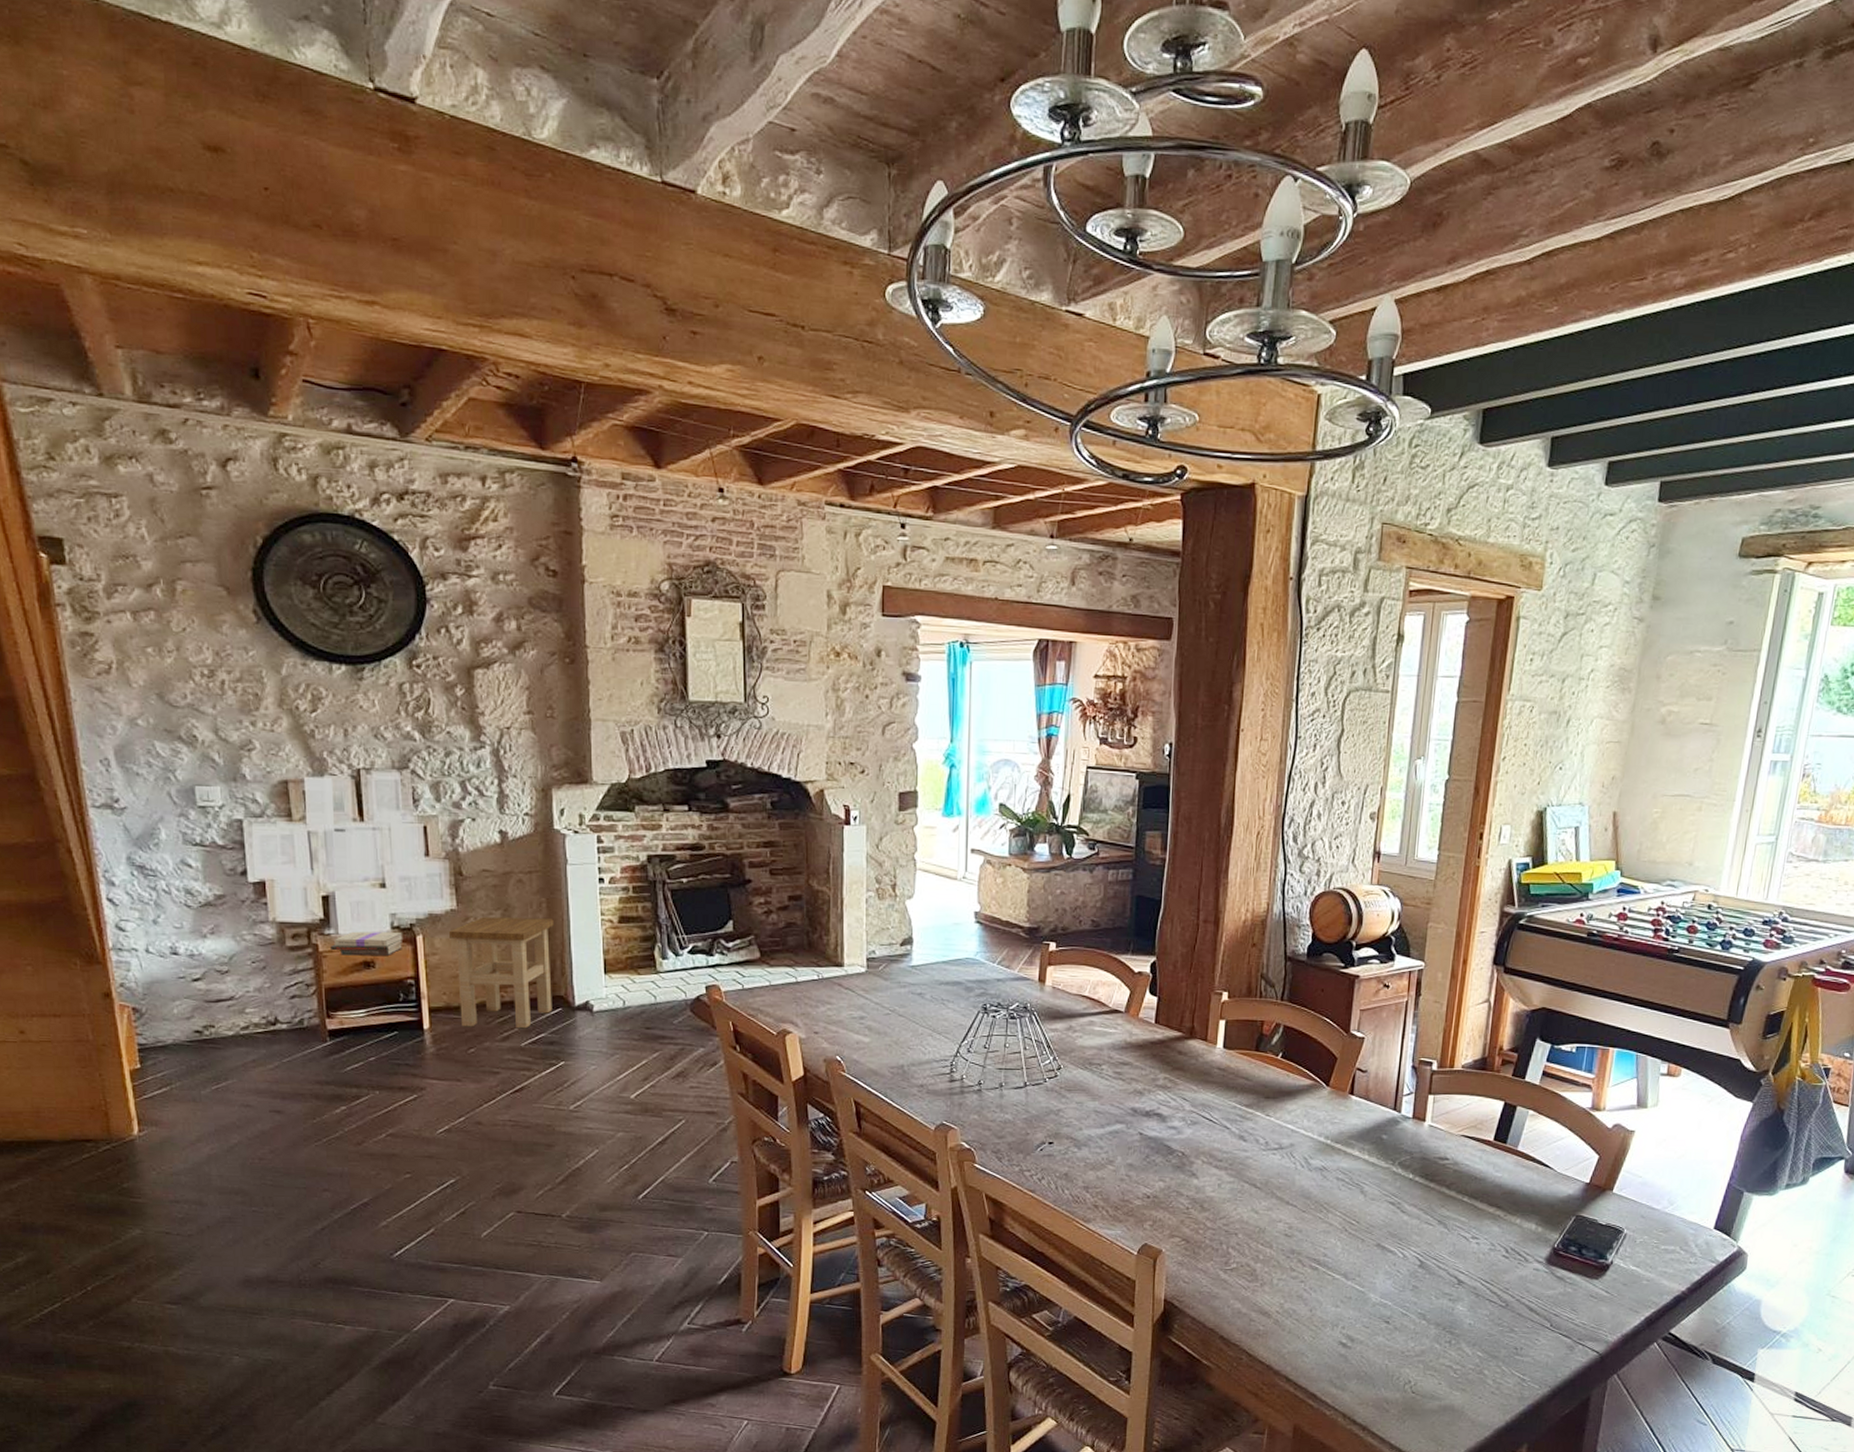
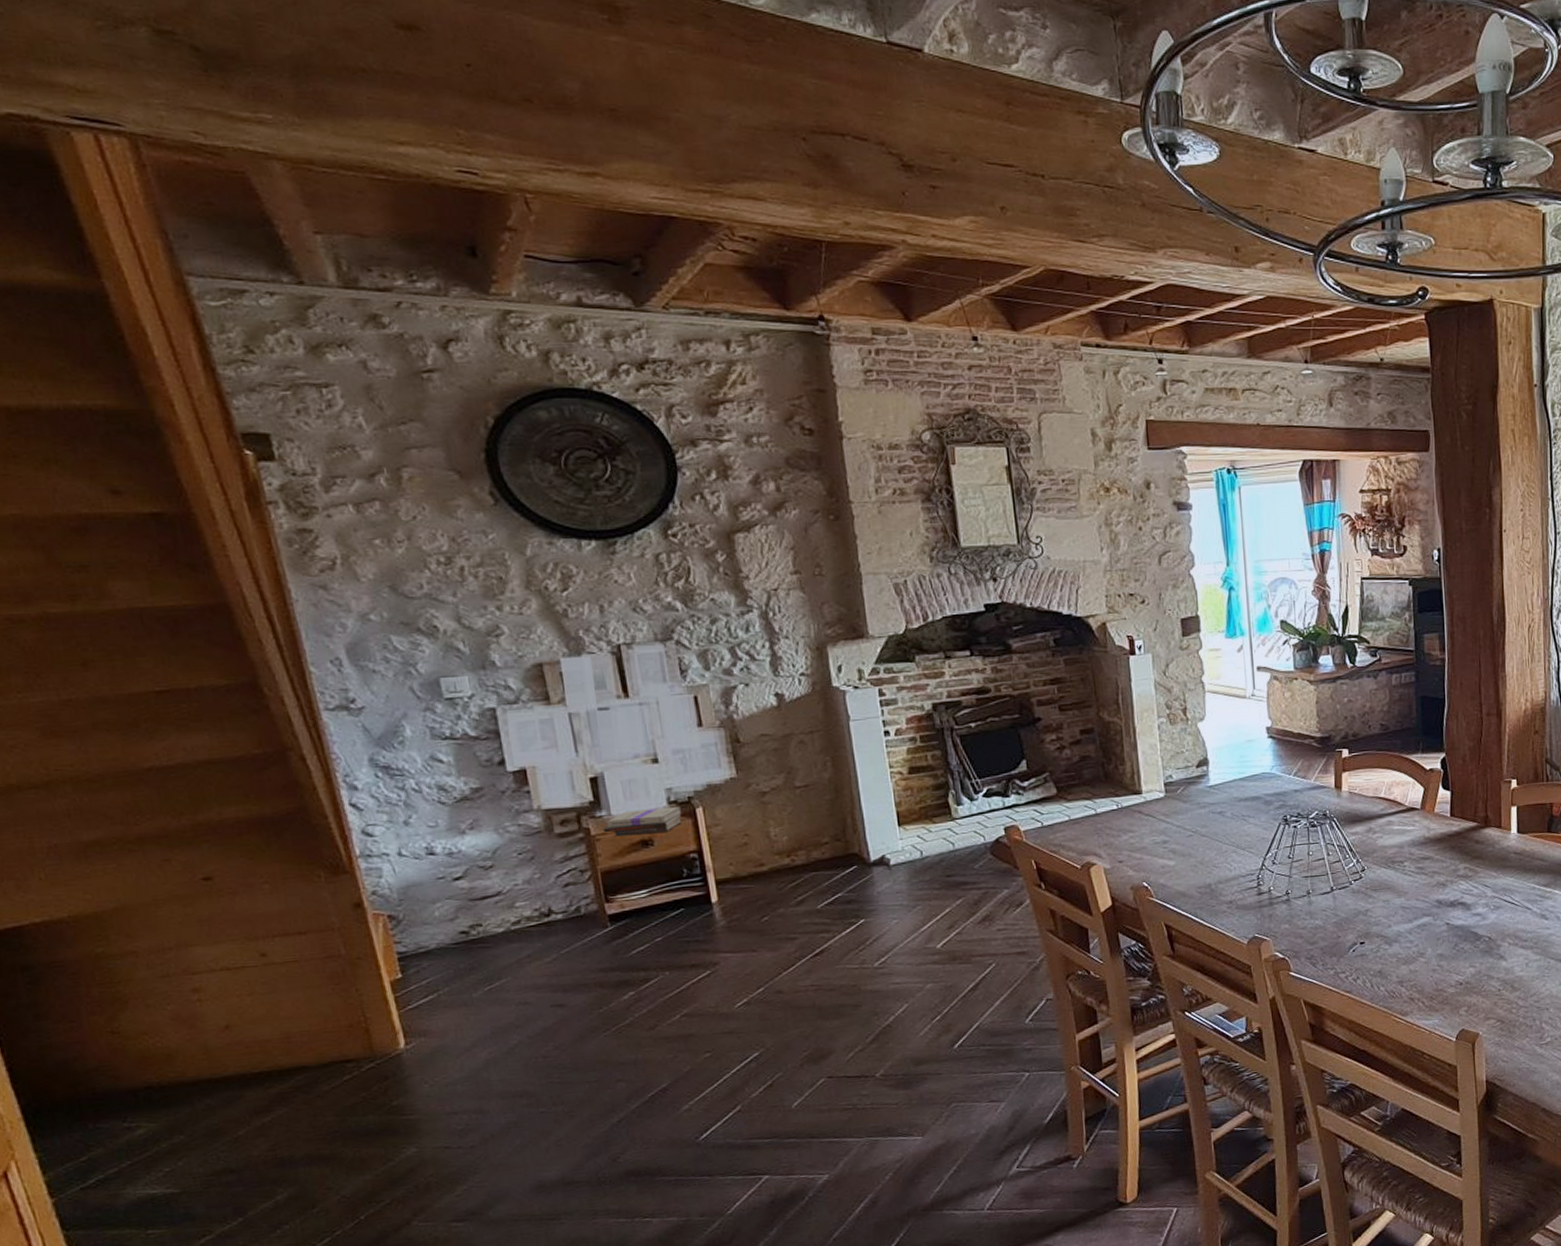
stool: present [449,916,554,1029] -> none [731,777,847,896]

